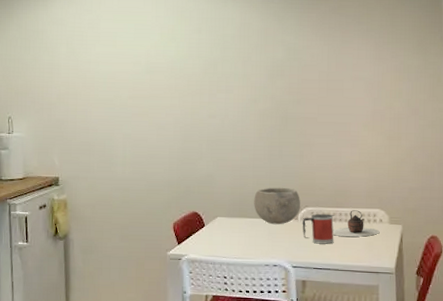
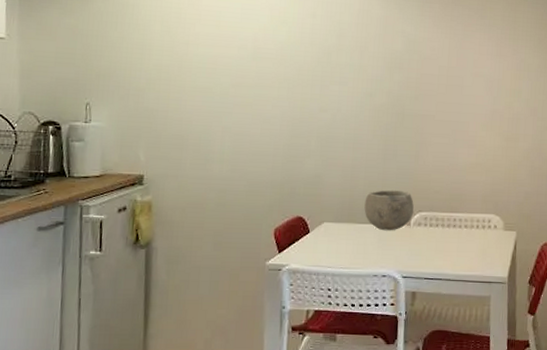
mug: present [302,213,335,244] -> none [414,219,449,252]
teapot: present [332,210,380,237] -> none [445,215,494,244]

